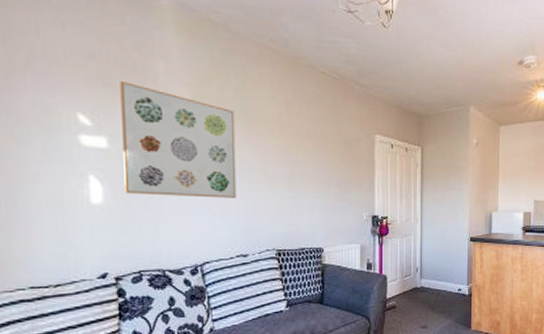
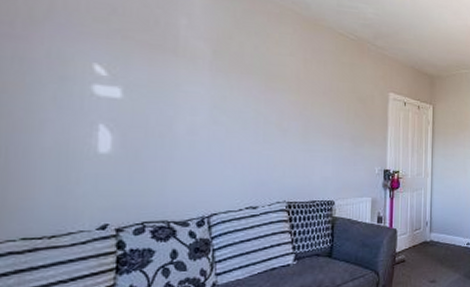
wall art: present [120,80,237,198] -> none [135,34,253,150]

